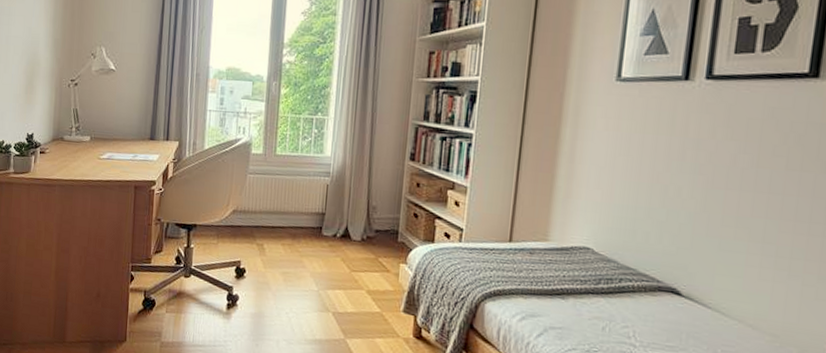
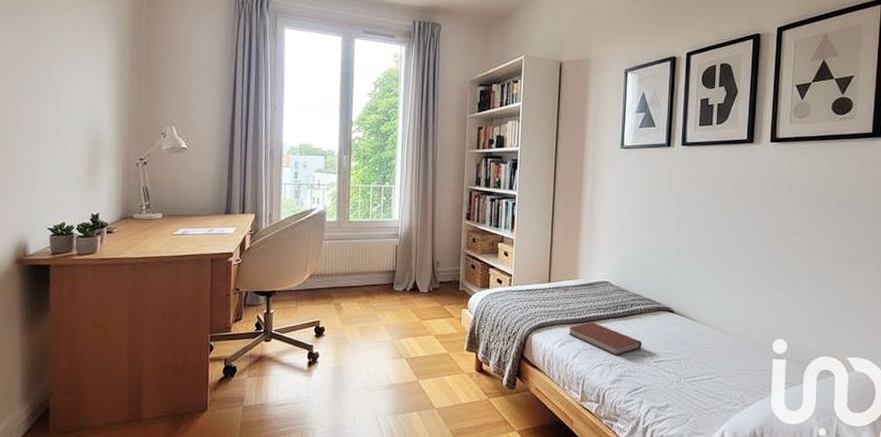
book: none [532,295,633,341] -> present [568,321,643,355]

